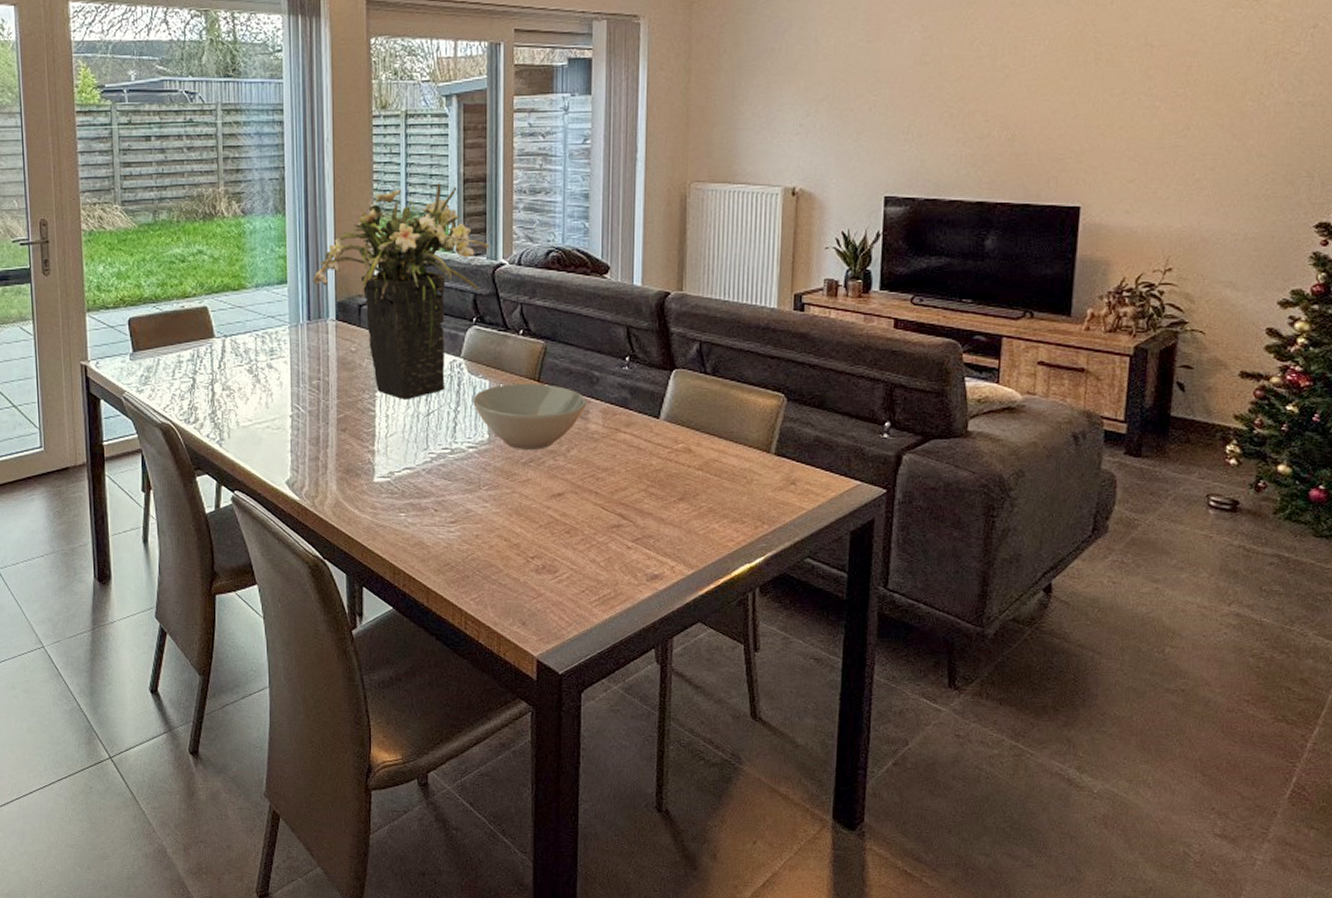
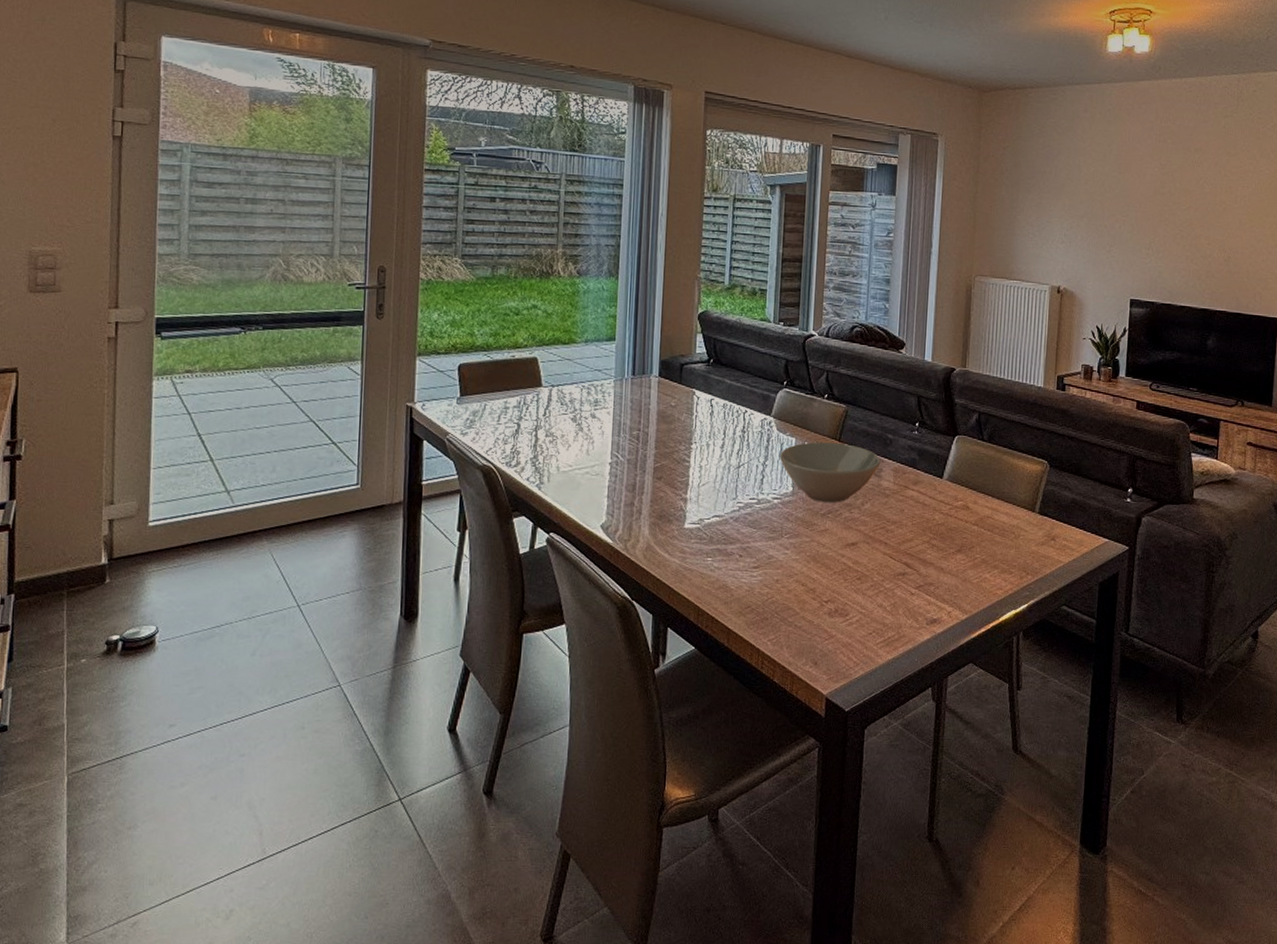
flower arrangement: present [312,183,489,399] -> none [639,260,802,452]

